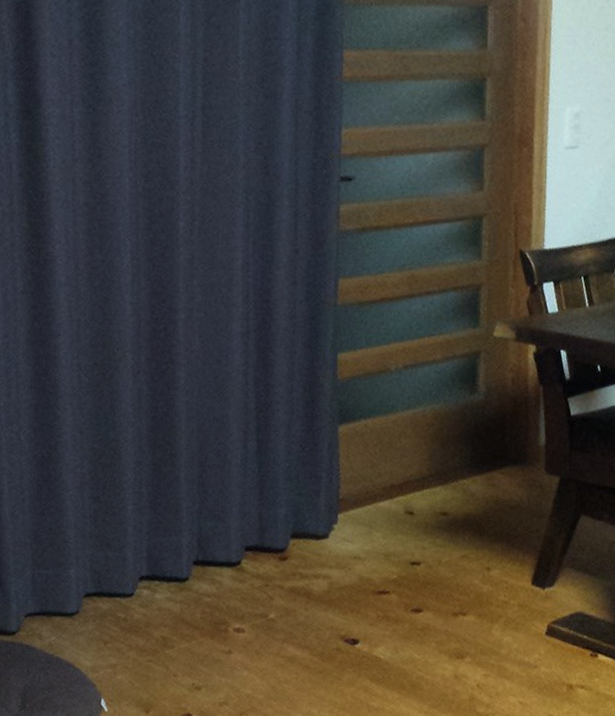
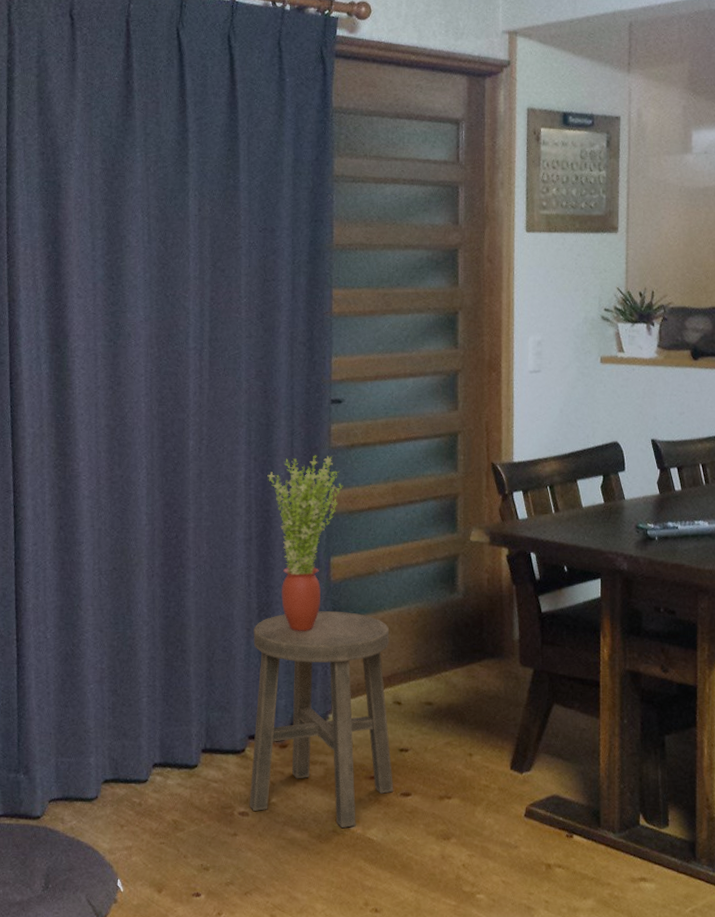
stool: none [245,412,404,645] -> present [249,611,394,828]
potted plant: none [267,239,353,434] -> present [267,455,343,631]

